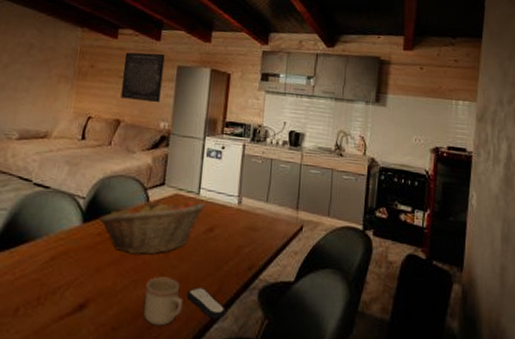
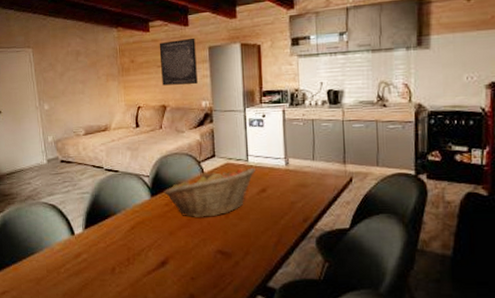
mug: present [143,277,183,326] -> none [213,234,249,274]
remote control: present [186,287,227,320] -> none [250,241,289,266]

